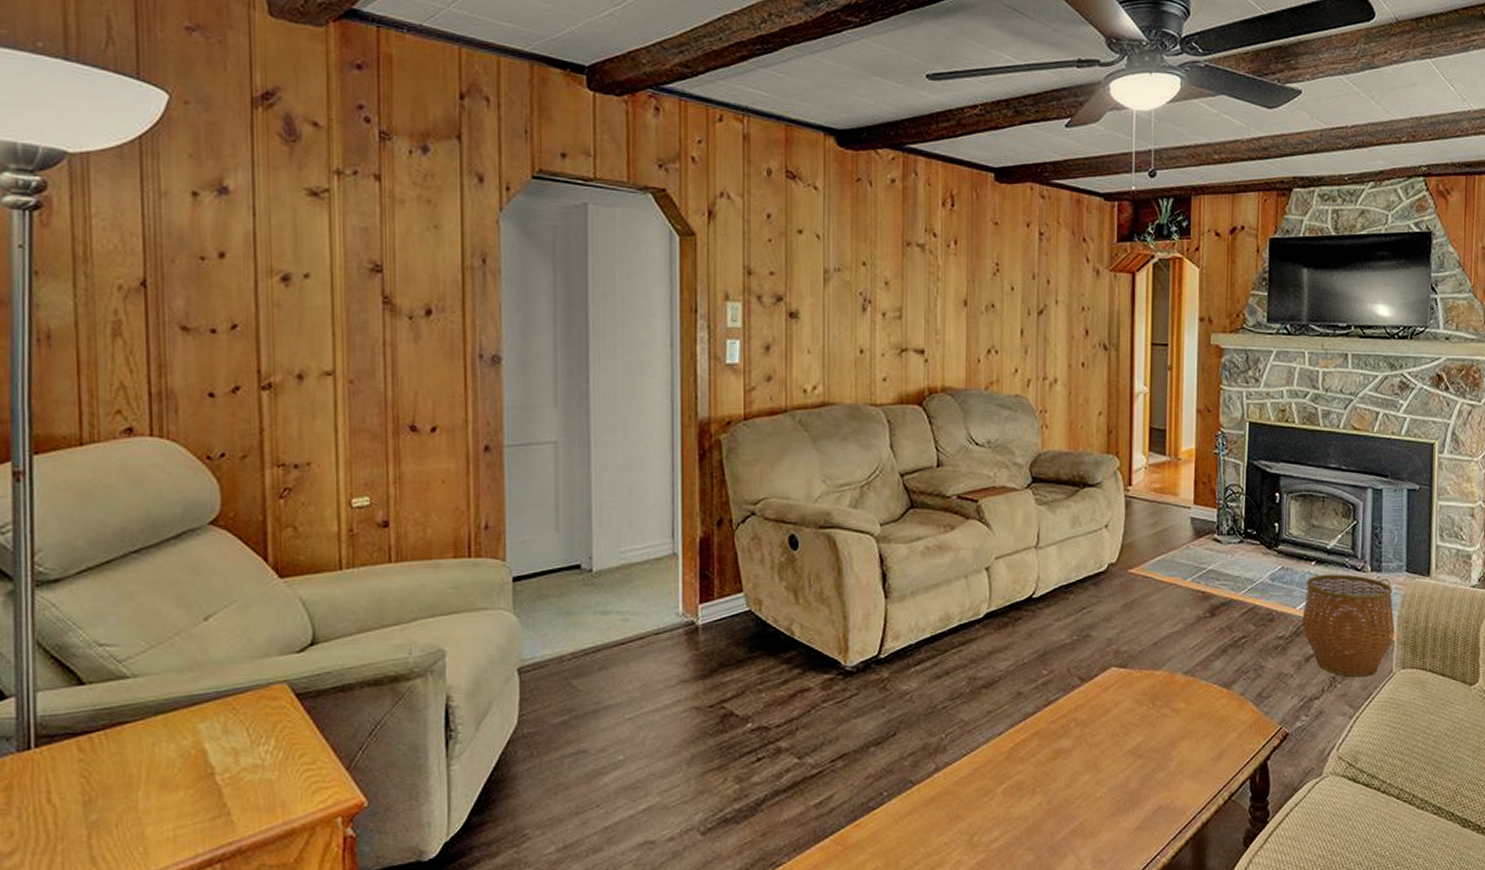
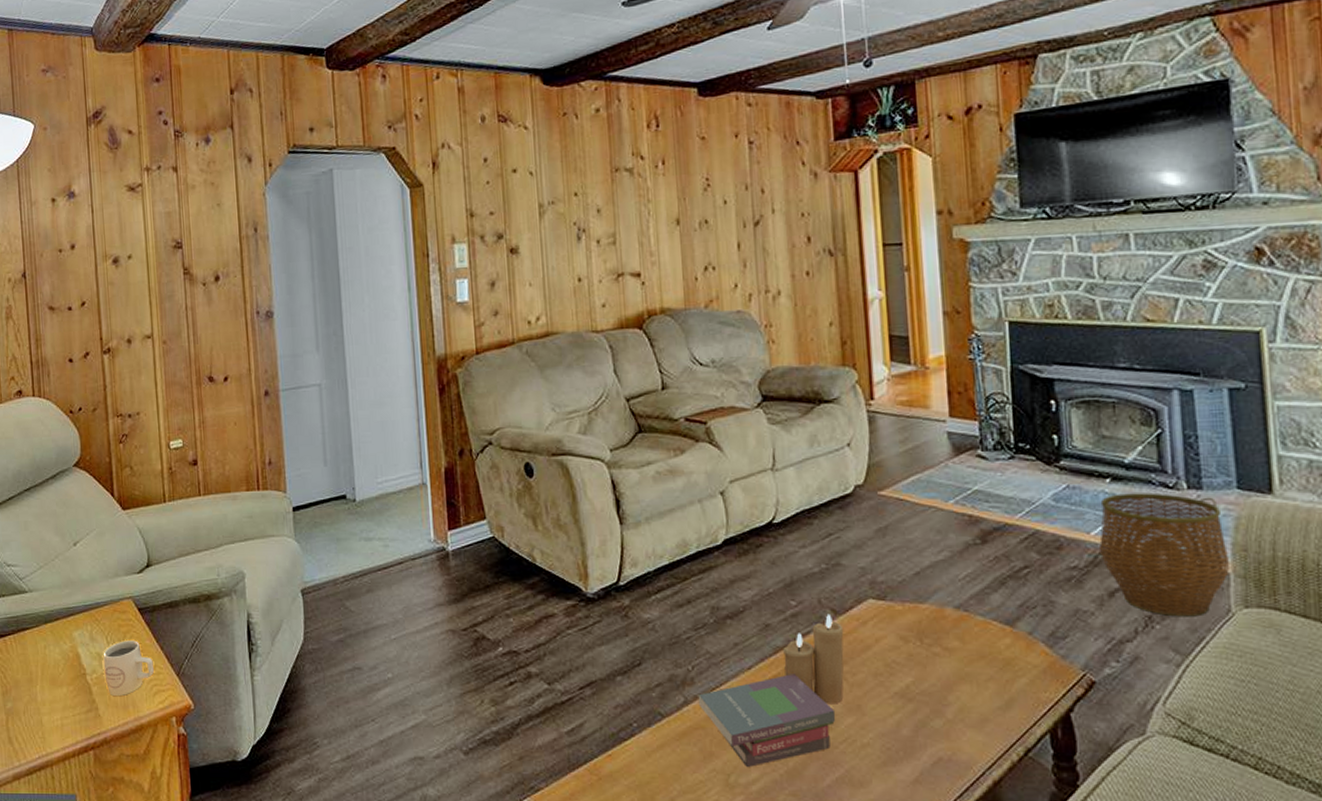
mug: none [241,731,316,799] -> present [103,640,155,697]
books: none [949,737,1075,826] -> present [698,674,836,767]
candle: none [1032,681,1088,764] -> present [783,613,844,704]

